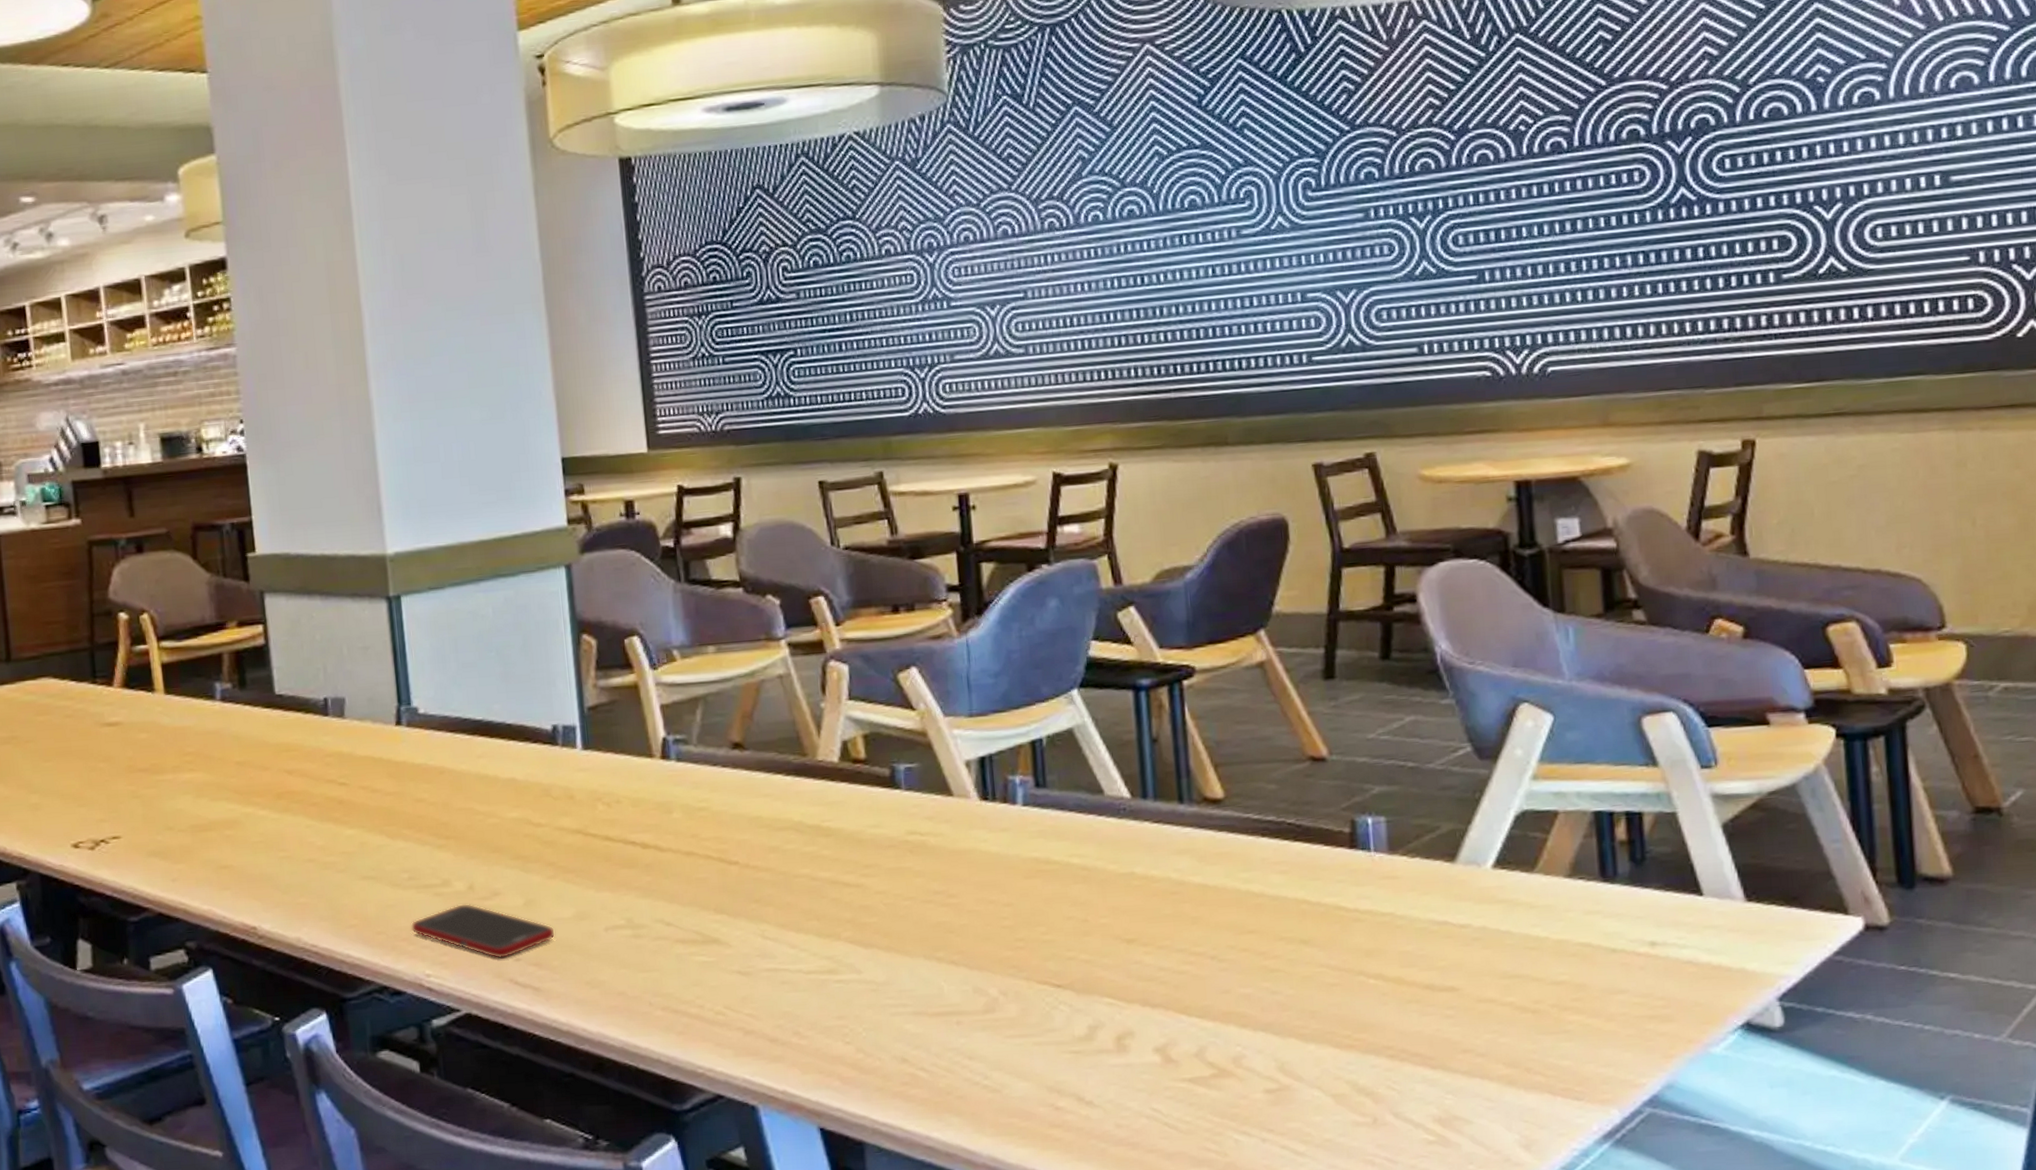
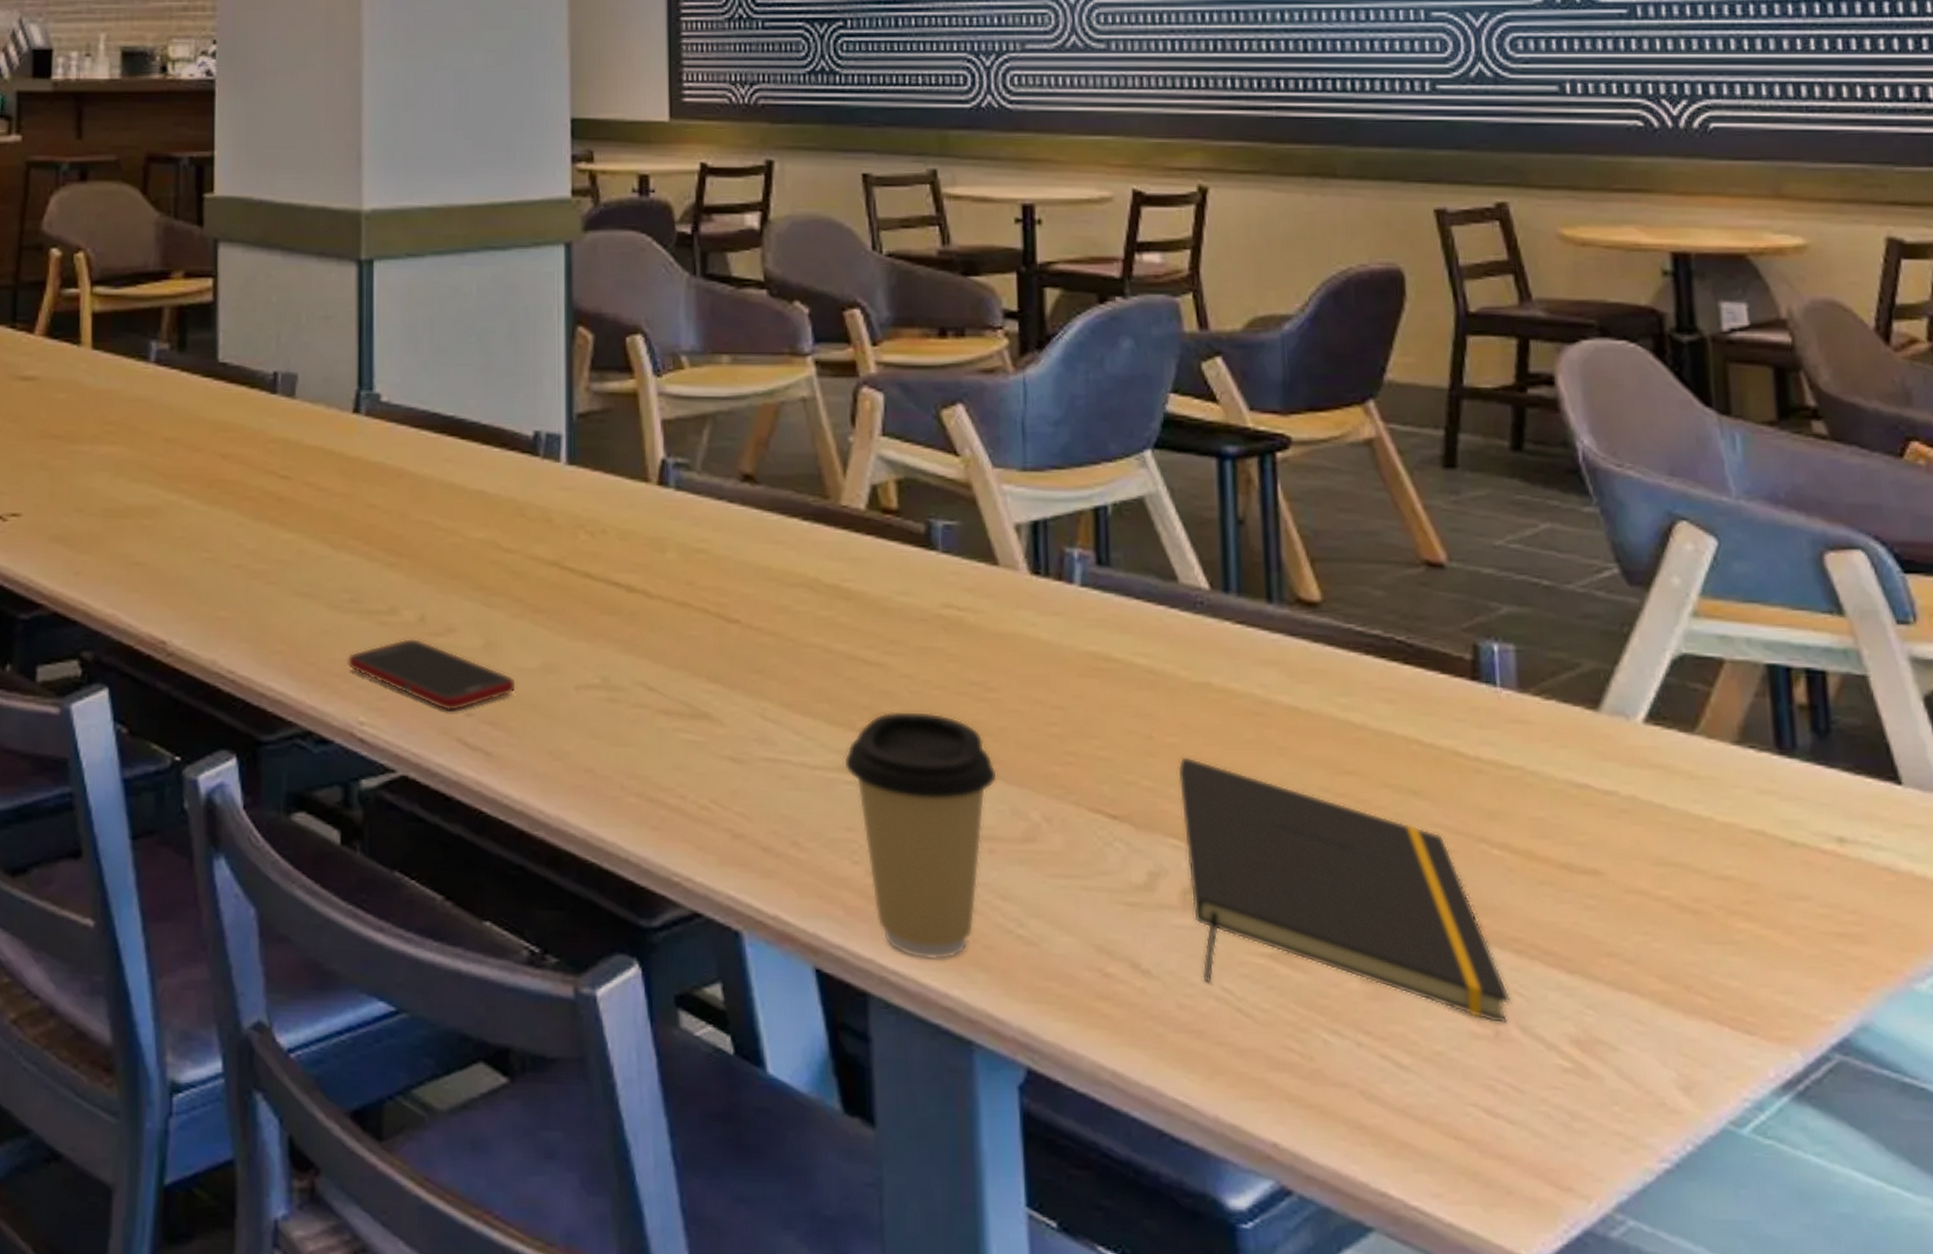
coffee cup: none [832,918,960,1112] -> present [843,710,997,960]
notepad: none [1109,933,1386,1113] -> present [1178,757,1512,1024]

